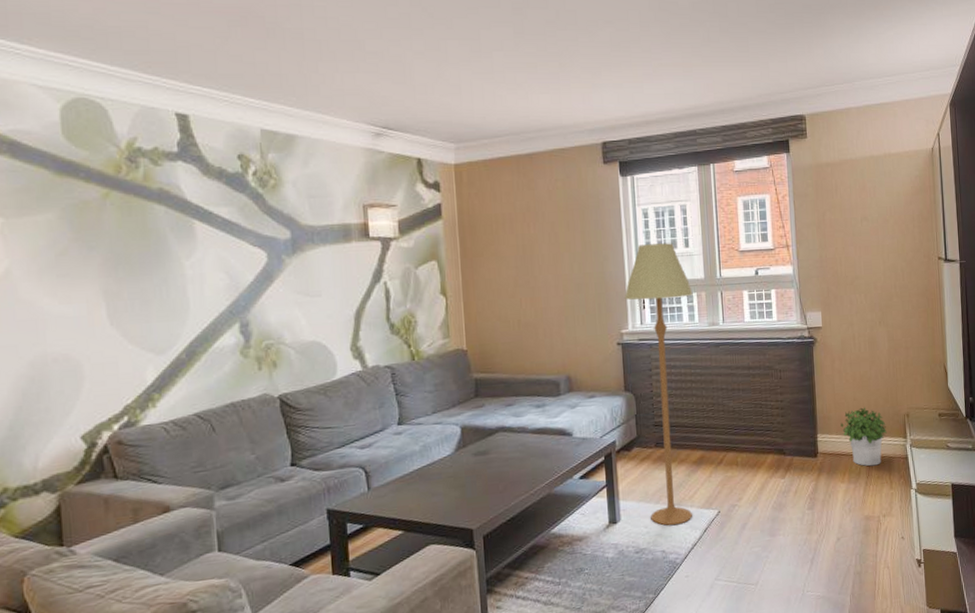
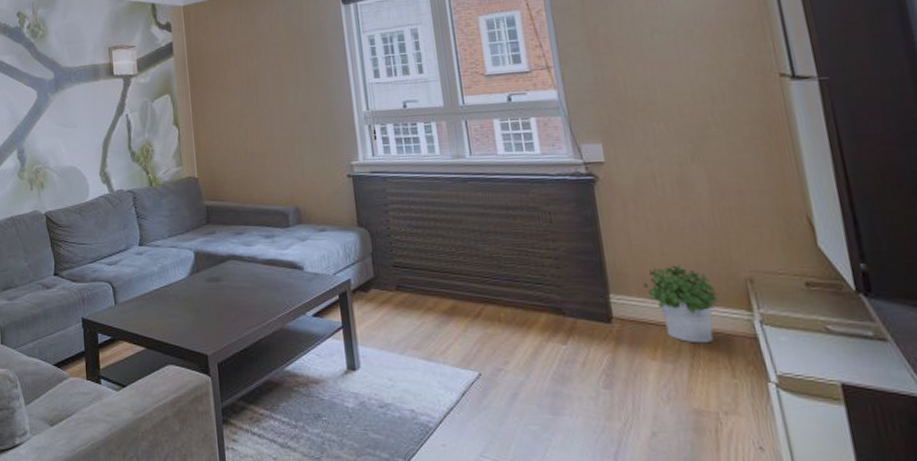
floor lamp: present [624,243,693,526] -> none [352,69,446,383]

